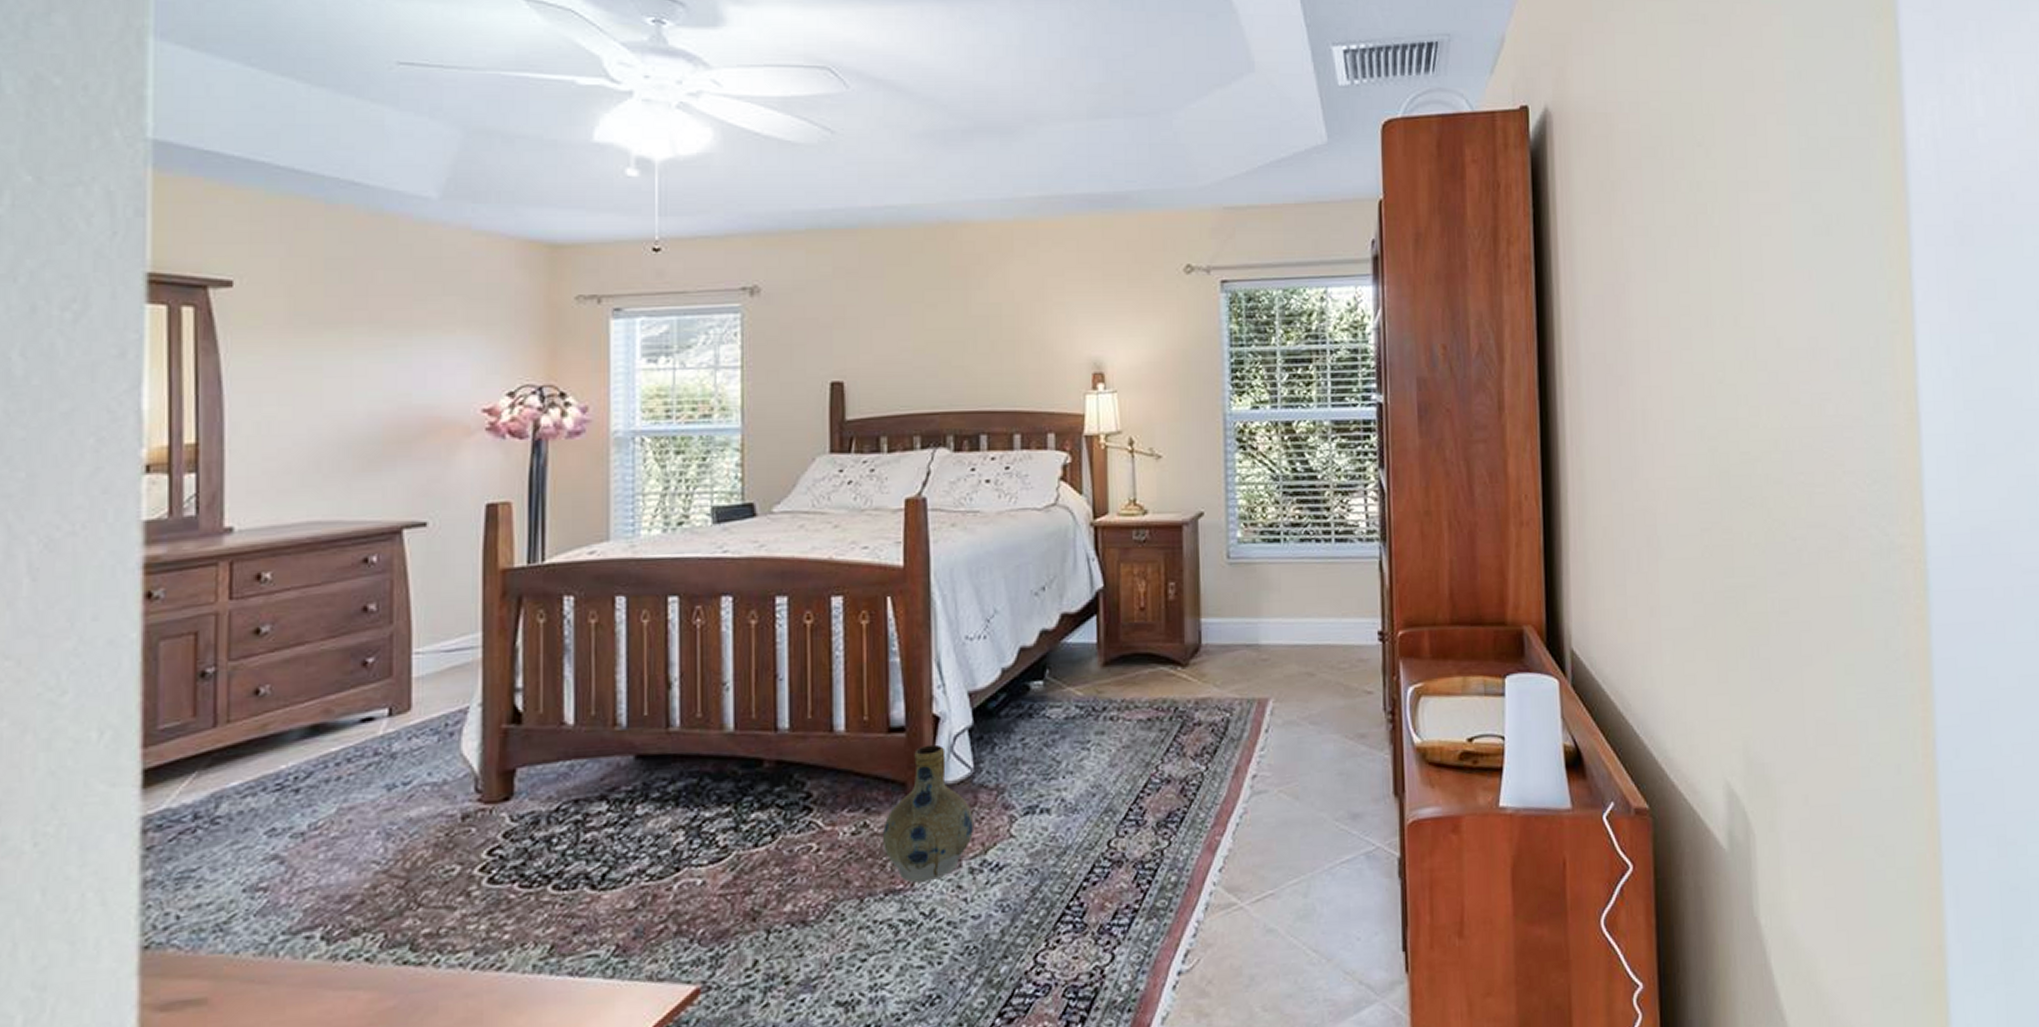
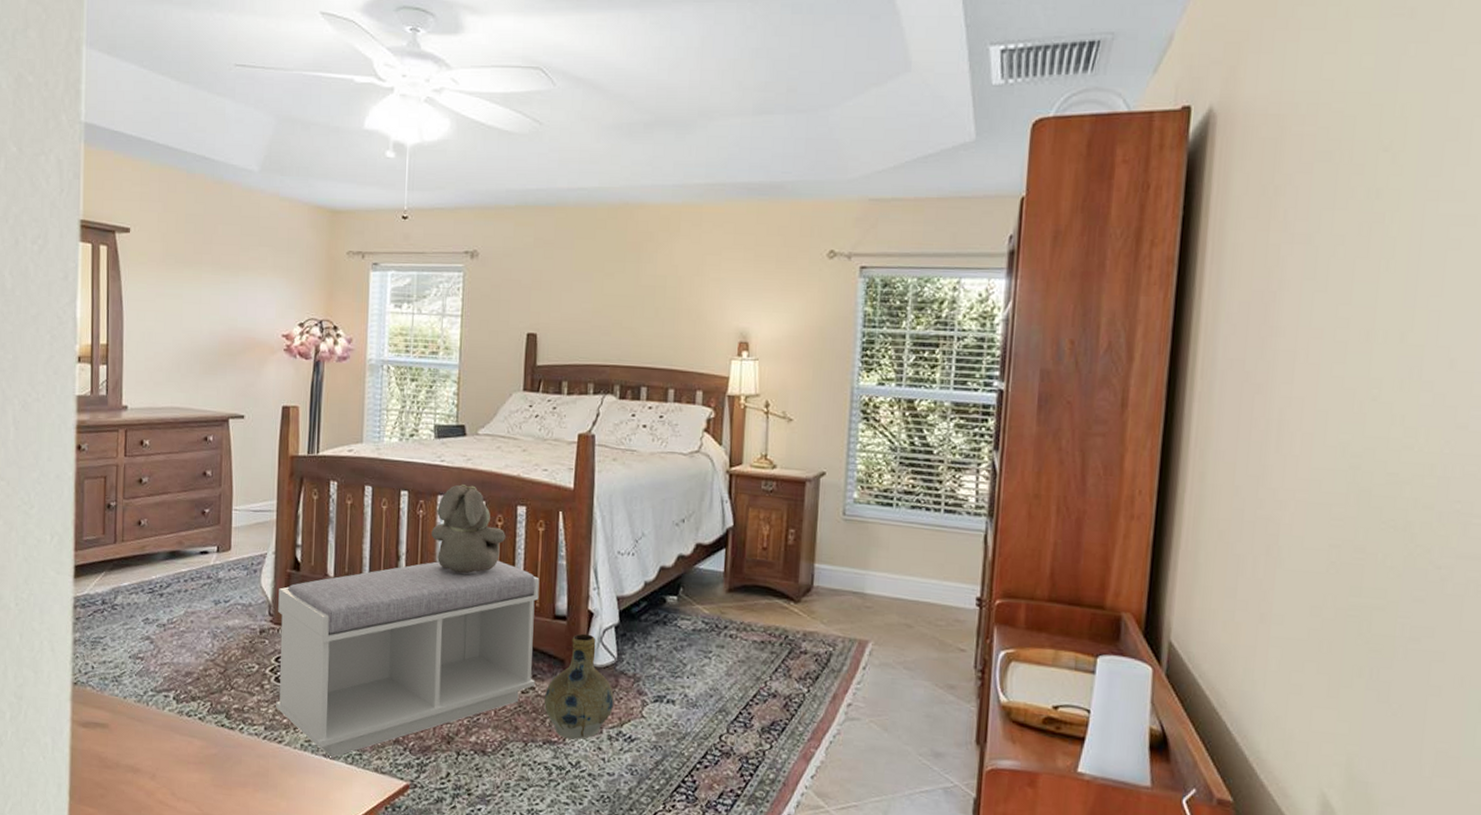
bench: none [490,669,870,975] -> present [276,560,540,758]
teddy bear: none [714,578,817,694] -> present [431,484,505,574]

